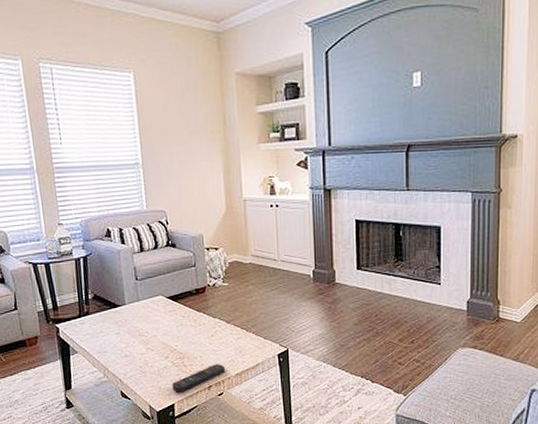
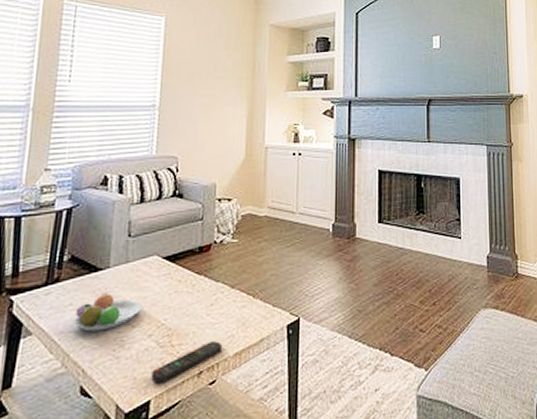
fruit bowl: none [106,323,156,353] -> present [73,292,142,332]

